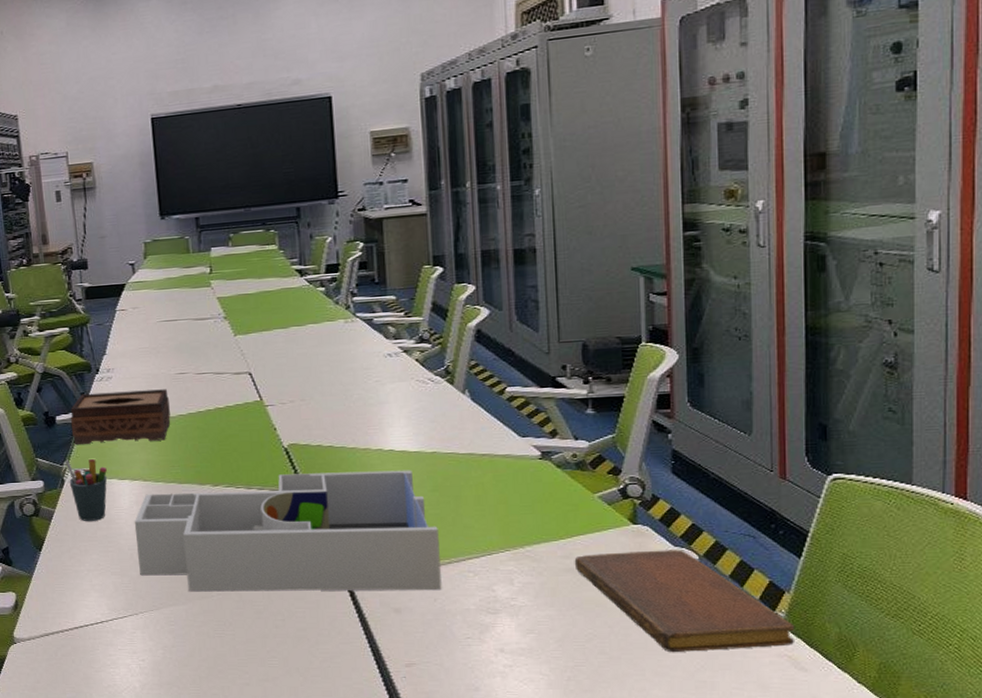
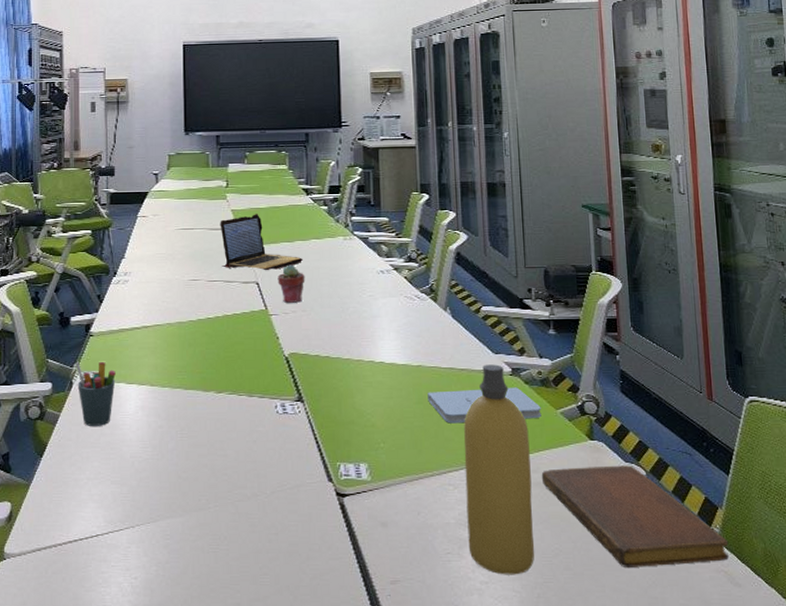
tissue box: present [70,389,171,444] -> none [84,294,181,346]
desk organizer: present [134,470,442,592] -> none [138,382,425,504]
laptop: none [205,300,300,360] -> present [220,214,304,271]
potted succulent: none [272,352,303,393] -> present [277,264,305,303]
notepad: none [444,471,576,511] -> present [427,387,542,424]
bottle: none [485,448,565,659] -> present [464,364,534,575]

